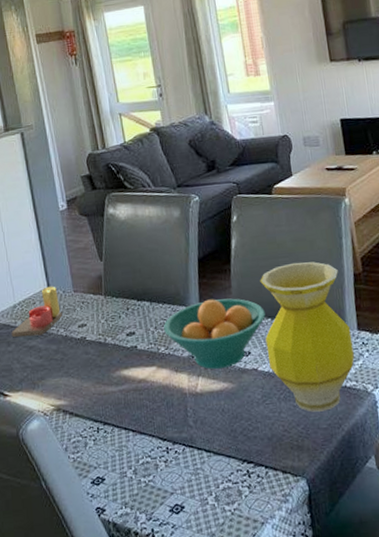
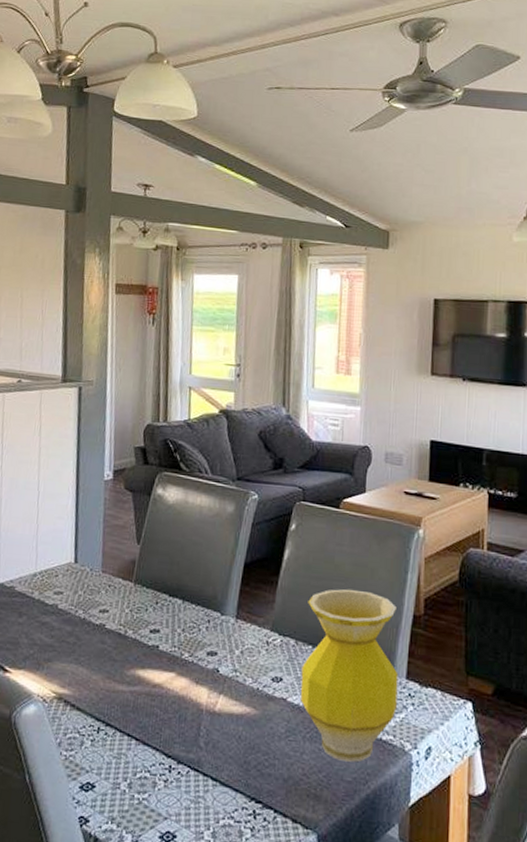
candle: present [11,286,62,337] -> none [25,560,85,613]
fruit bowl: present [164,298,265,369] -> none [192,610,307,691]

